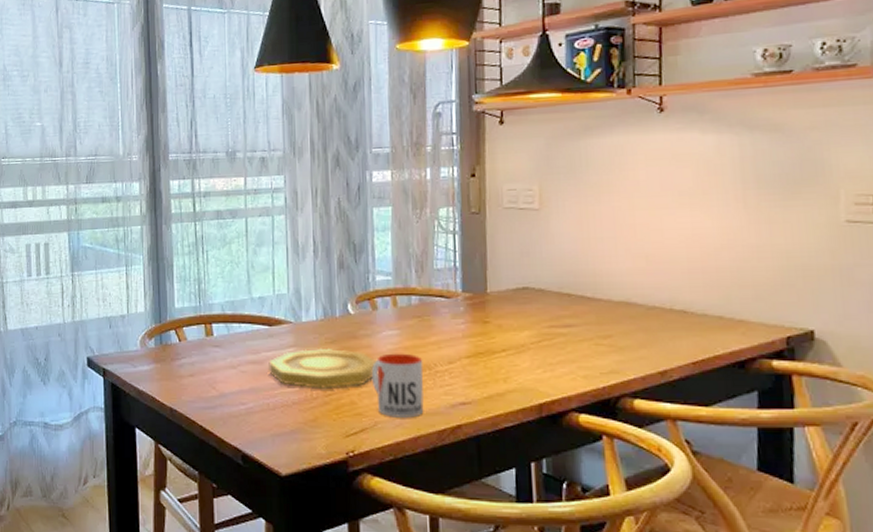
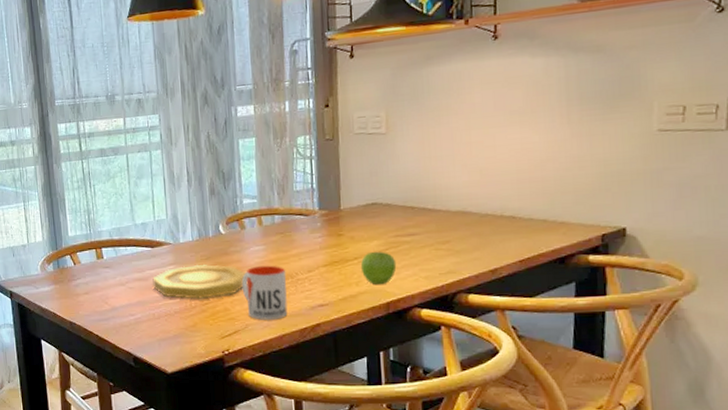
fruit: none [509,343,551,383] -> present [360,251,397,285]

